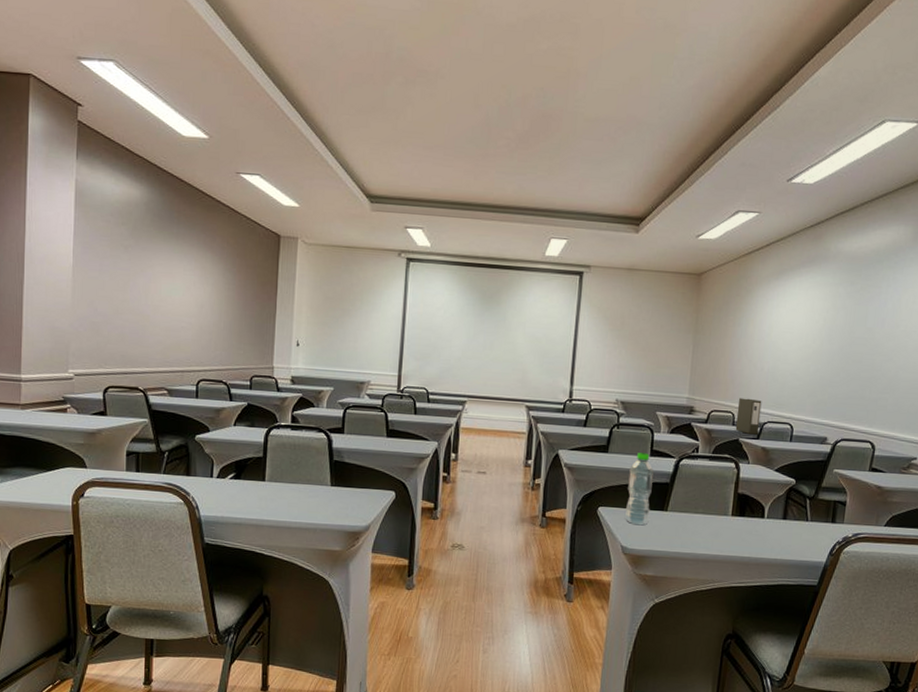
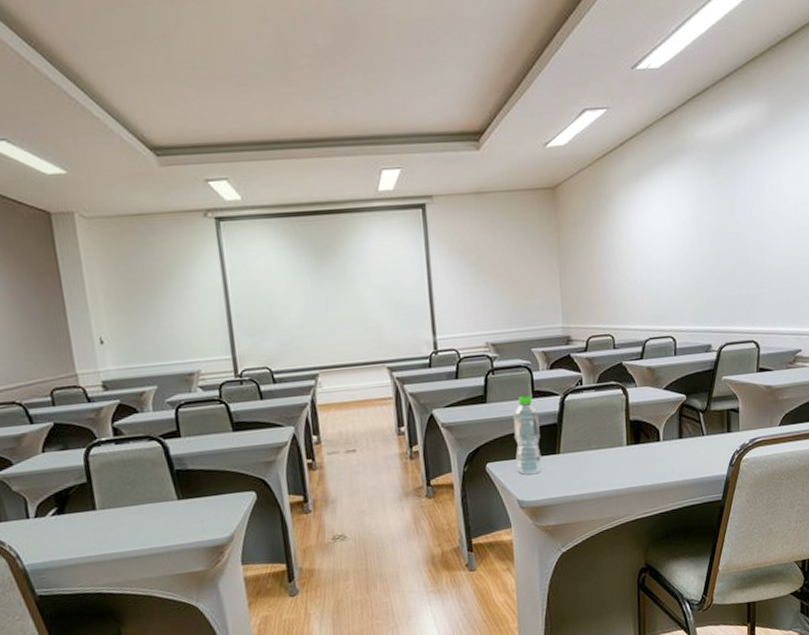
binder: present [735,398,762,435] -> none [615,316,642,356]

